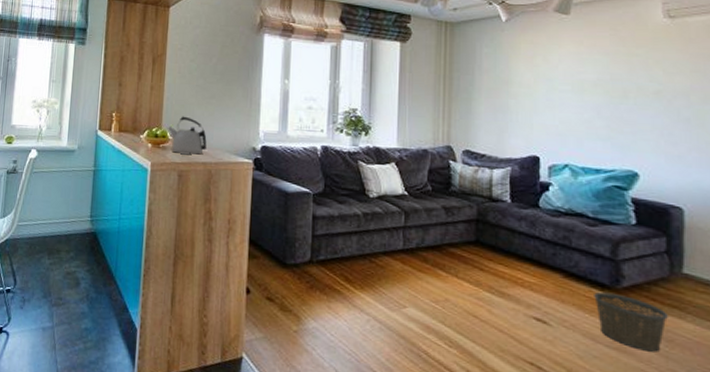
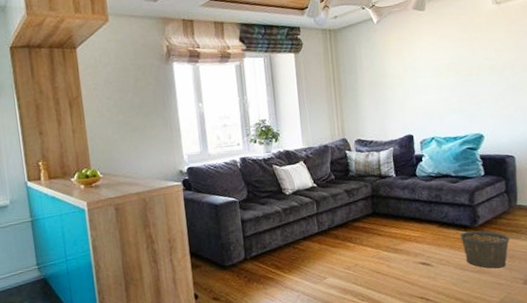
kettle: present [168,116,207,155] -> none [97,153,137,190]

